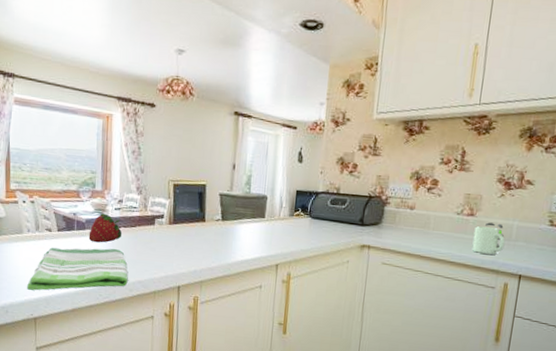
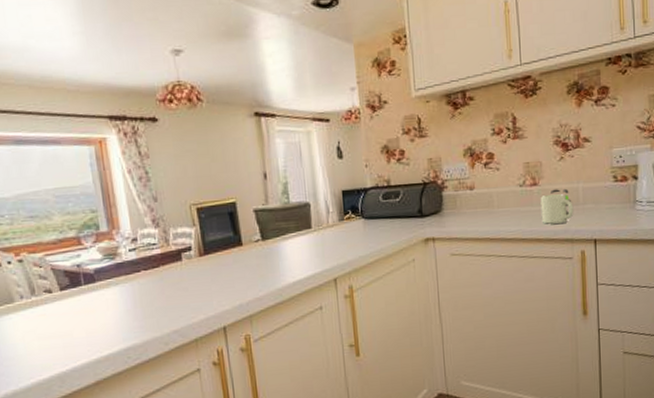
dish towel: present [27,247,128,291] -> none [31,298,161,370]
fruit: present [88,213,122,243] -> none [101,258,144,296]

